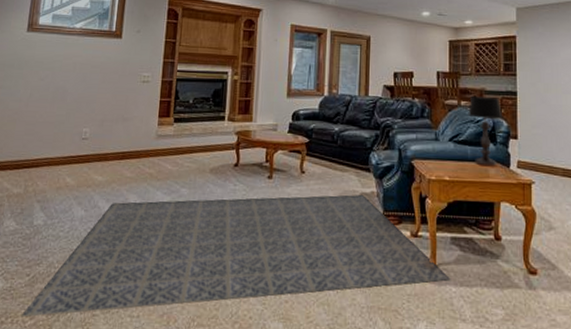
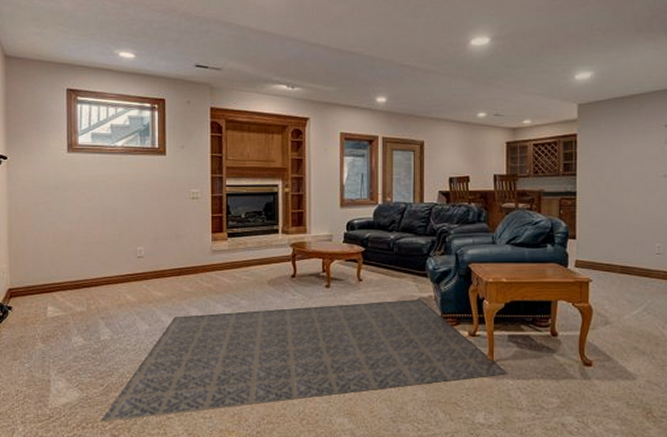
table lamp: present [468,95,503,167] -> none [526,197,562,267]

